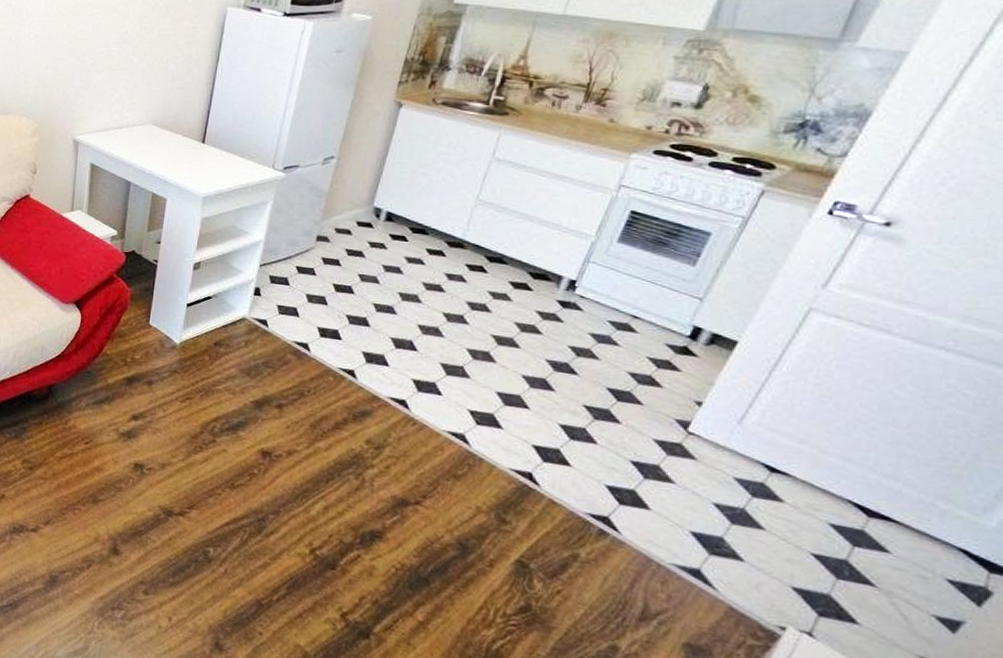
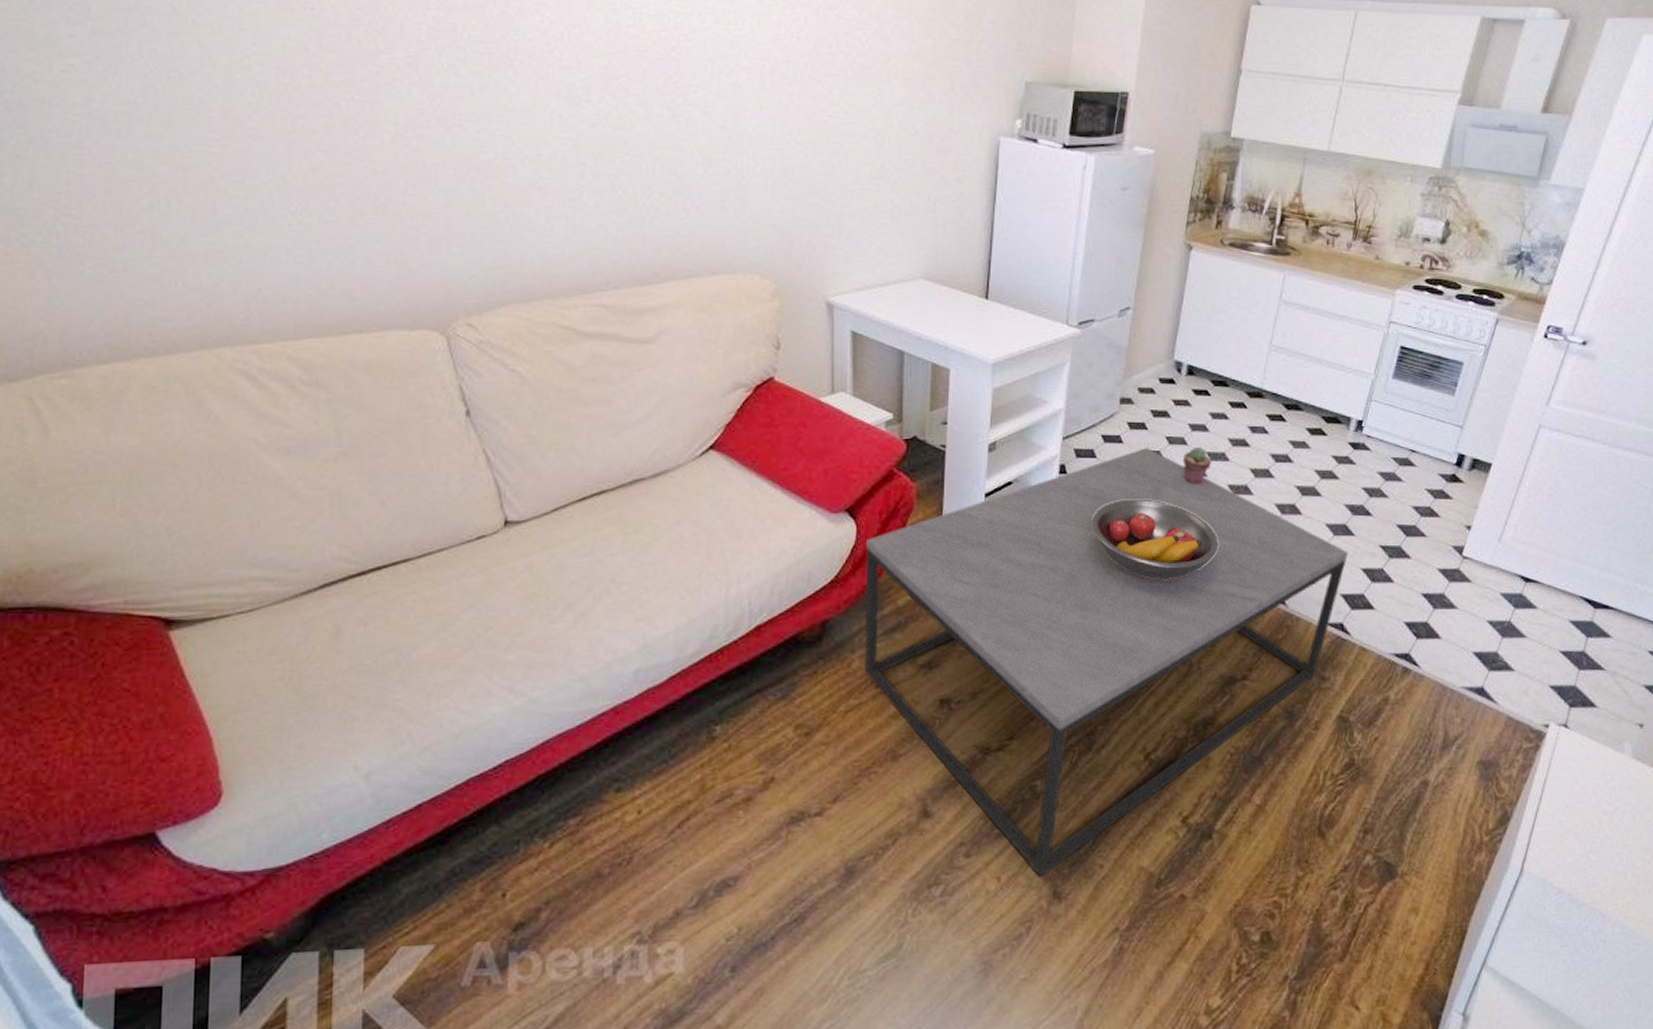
coffee table: none [77,281,546,628] -> present [864,448,1349,877]
fruit bowl: none [279,324,403,402] -> present [1091,499,1219,579]
potted succulent: none [372,286,404,320] -> present [1182,446,1212,484]

